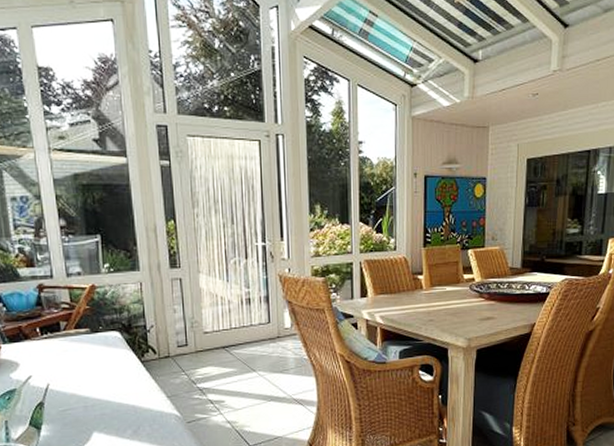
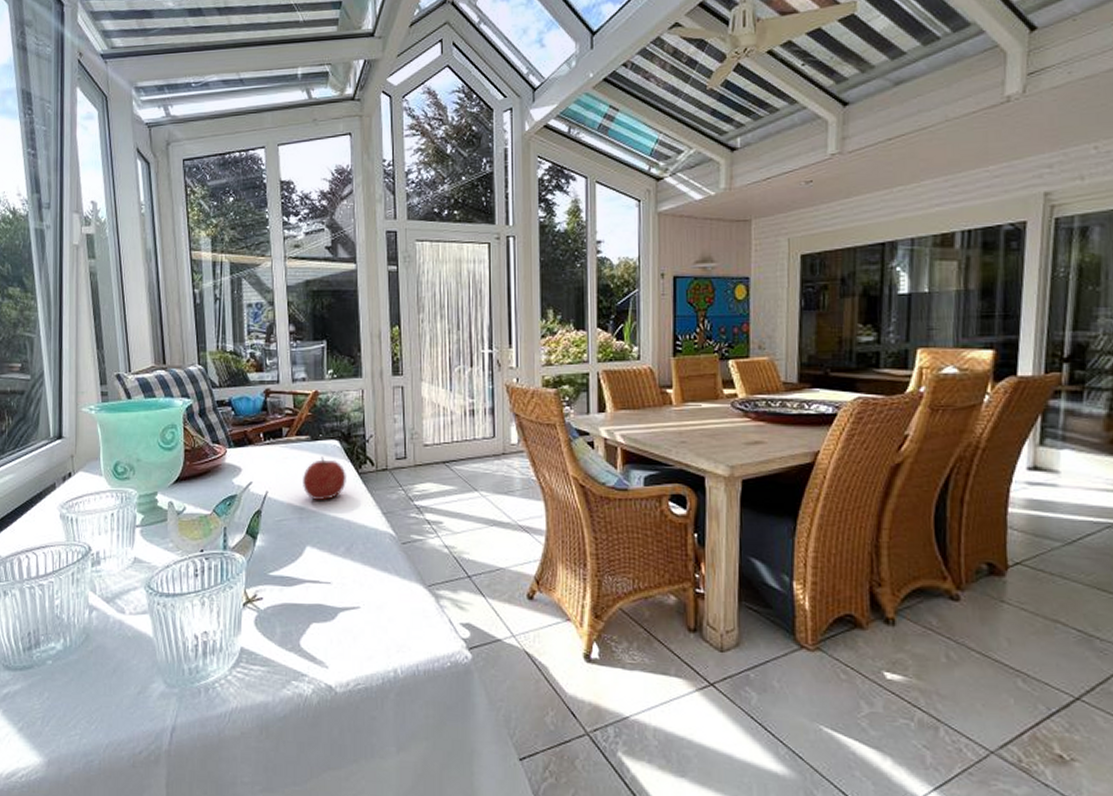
fruit: none [85,347,130,390] -> present [303,456,346,501]

